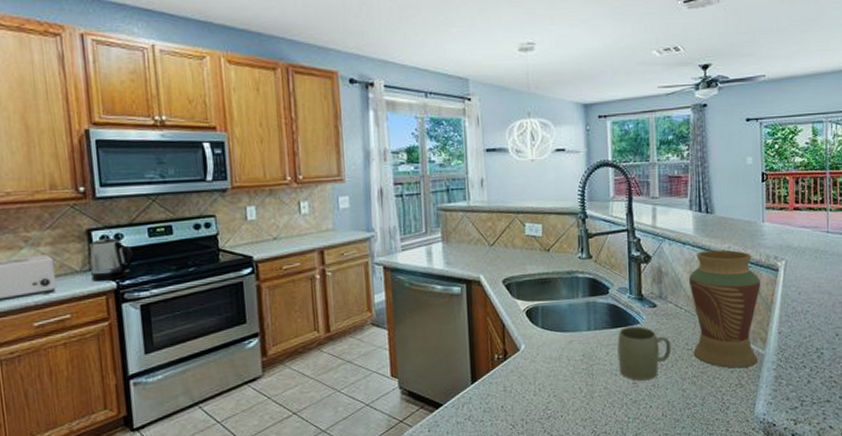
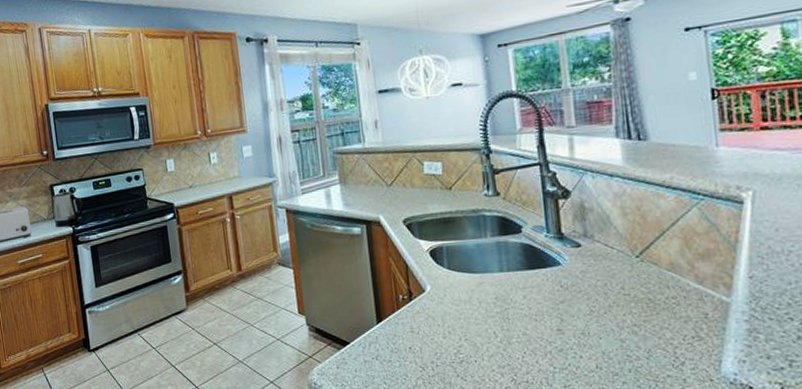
mug: present [617,326,672,381] -> none [535,267,603,328]
vase: present [688,249,761,368] -> none [620,180,720,318]

